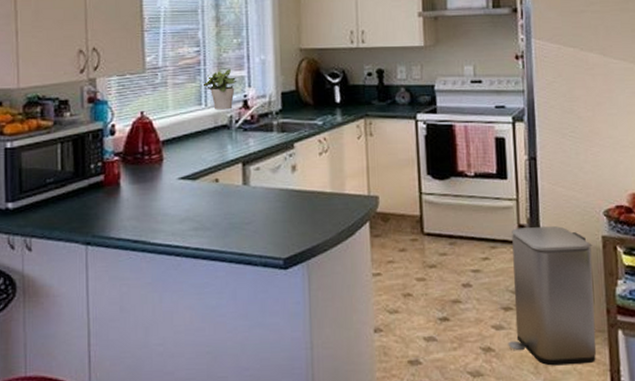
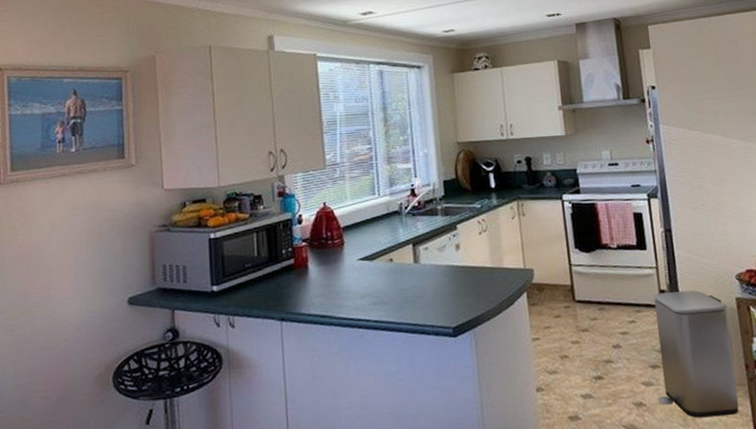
potted plant: present [201,68,237,110] -> none [374,161,405,199]

